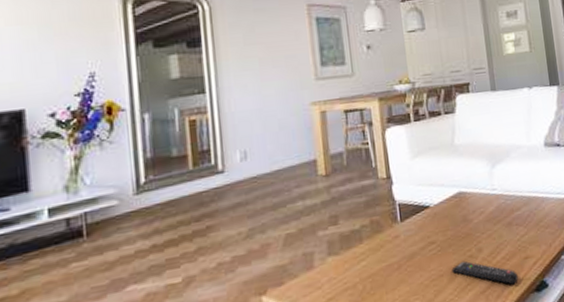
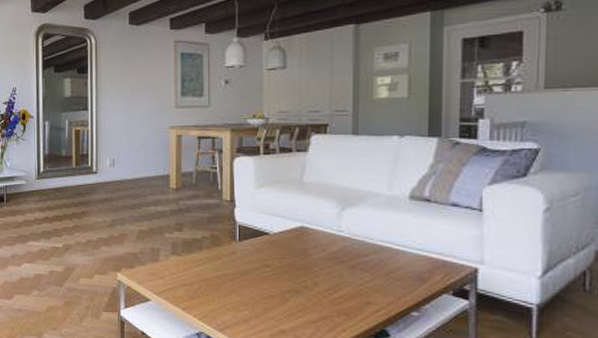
remote control: present [451,261,518,285] -> none [284,289,355,324]

